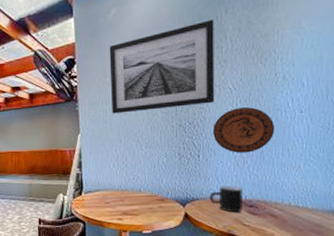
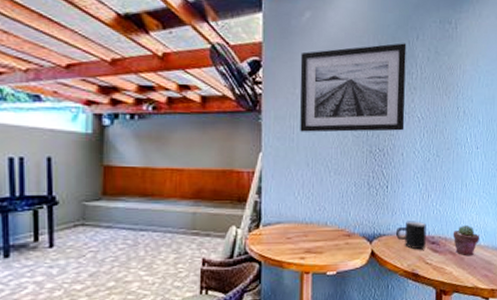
decorative plate: present [213,107,275,153] -> none [402,139,456,186]
potted succulent: none [273,189,306,219] -> present [452,225,479,256]

